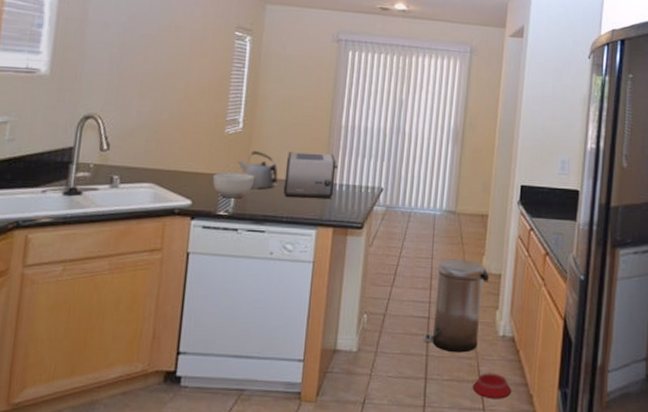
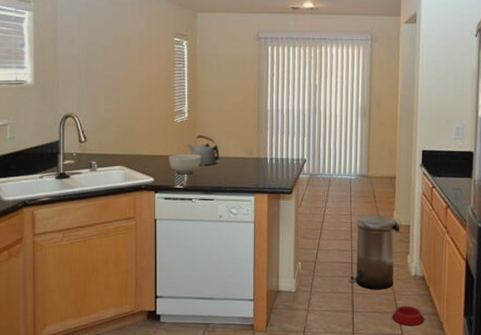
toaster: present [283,151,338,198] -> none [225,133,267,171]

